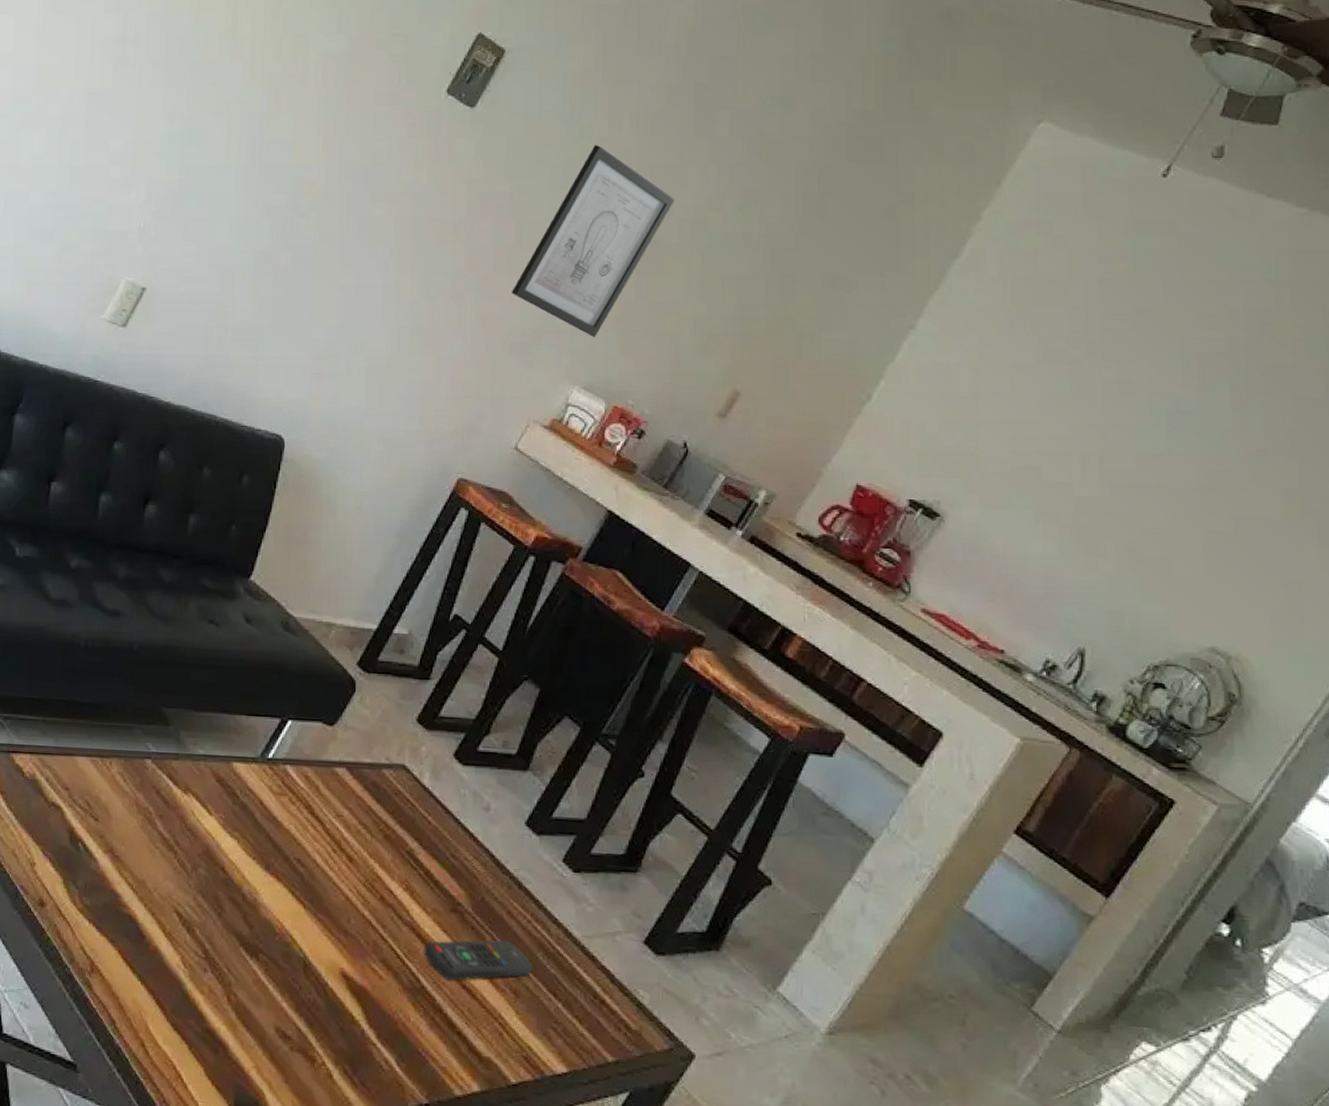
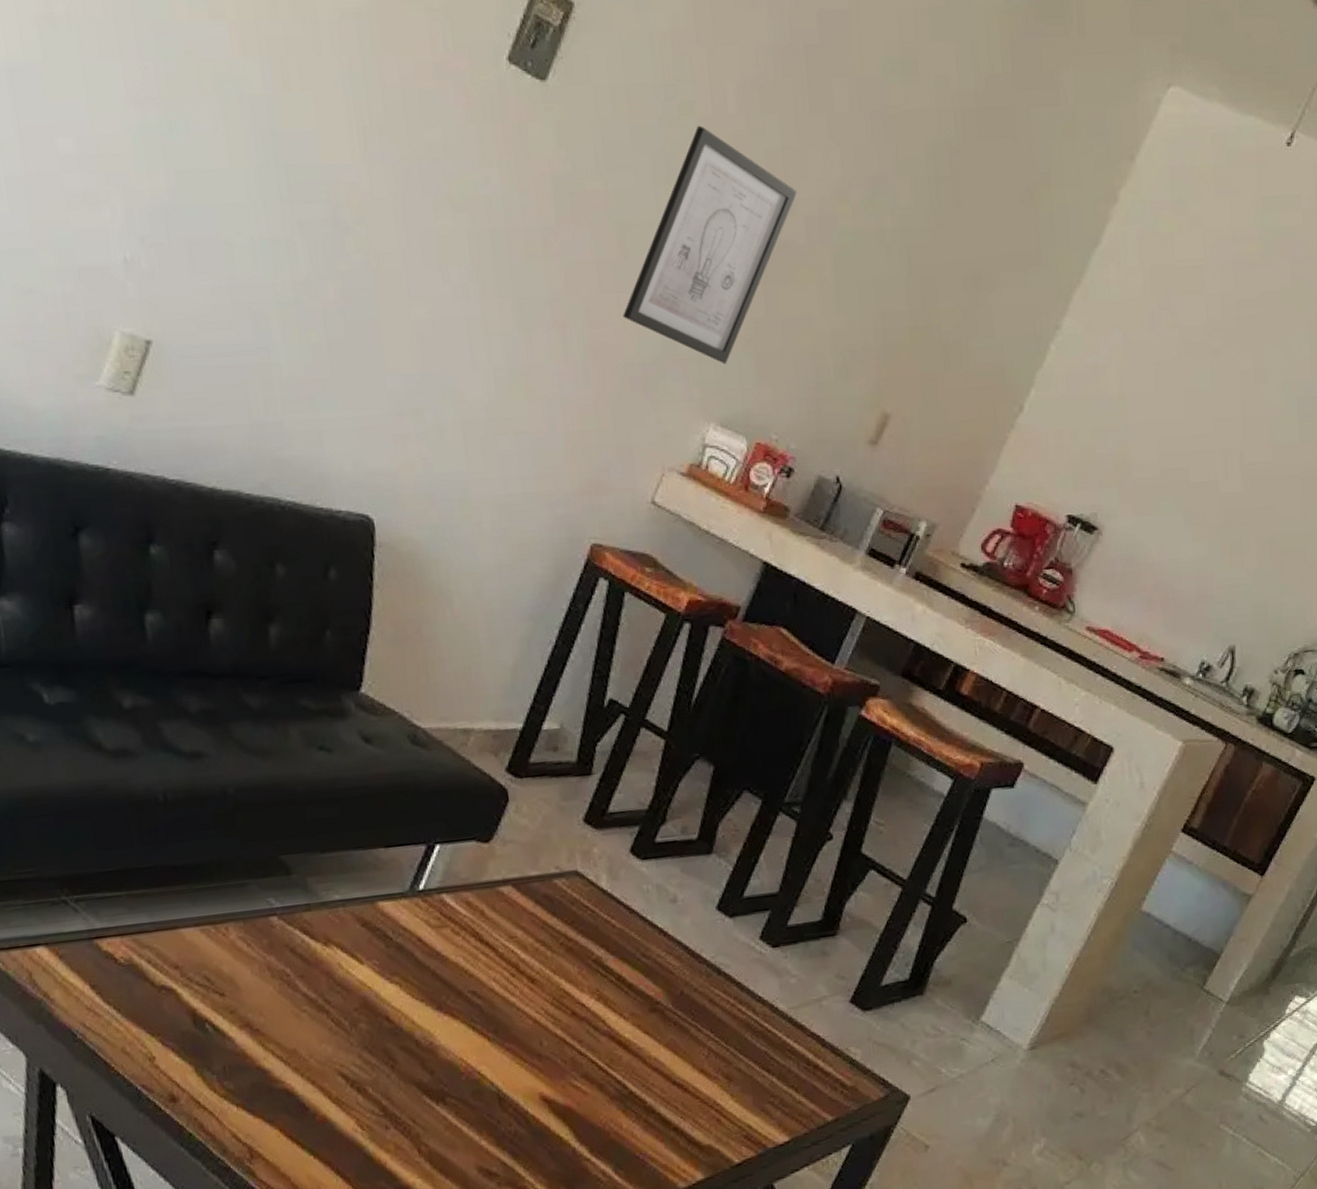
remote control: present [424,940,533,981] -> none [626,1028,743,1080]

